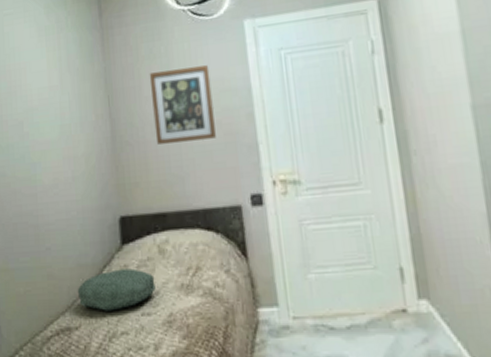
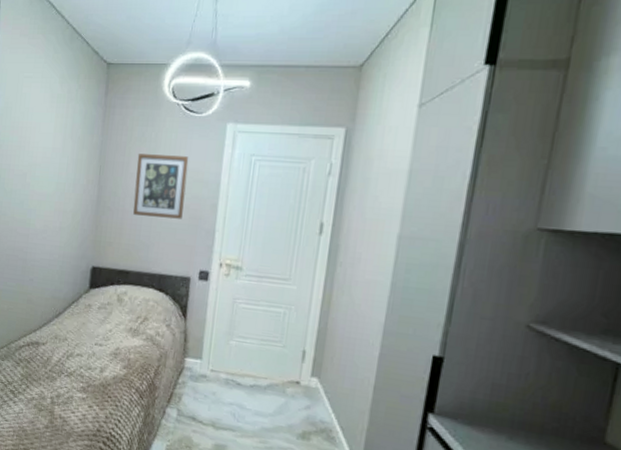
pillow: present [77,268,156,311] -> none [48,306,111,337]

